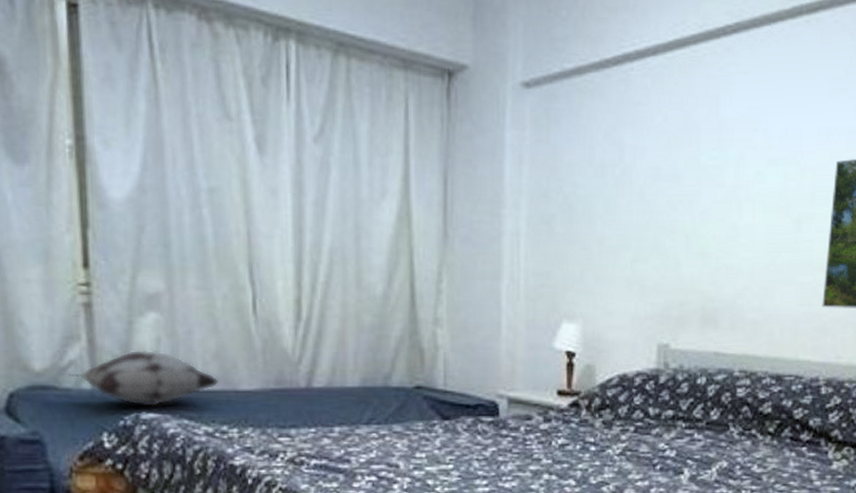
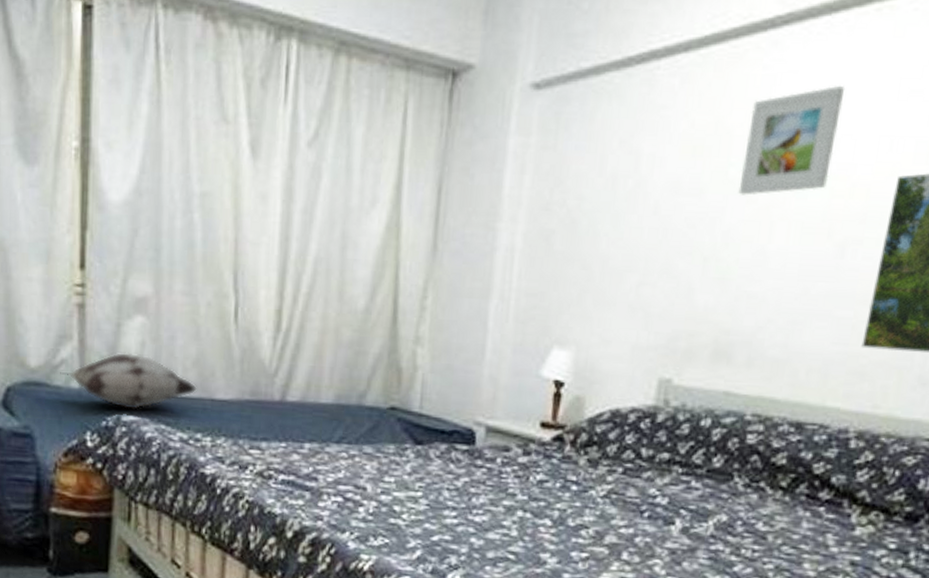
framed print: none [709,85,788,180] -> present [738,86,846,196]

